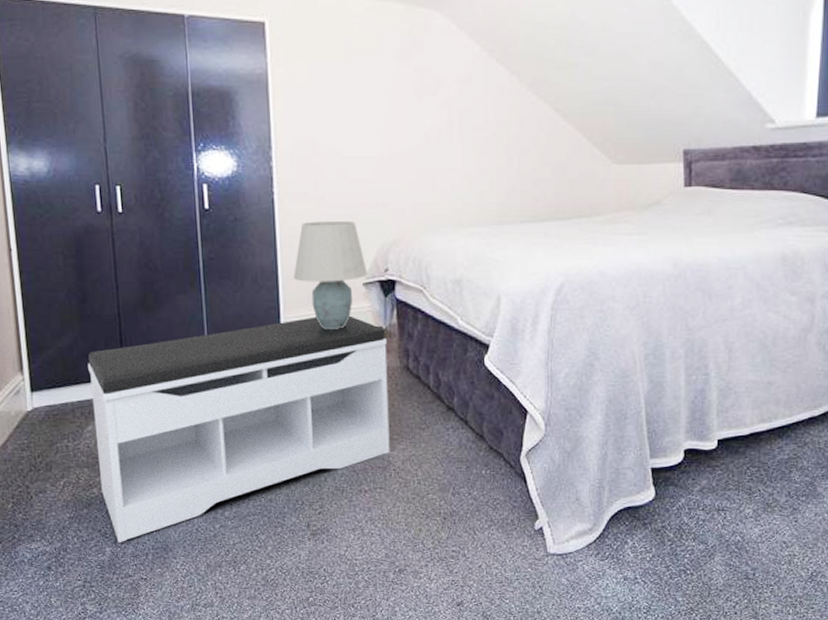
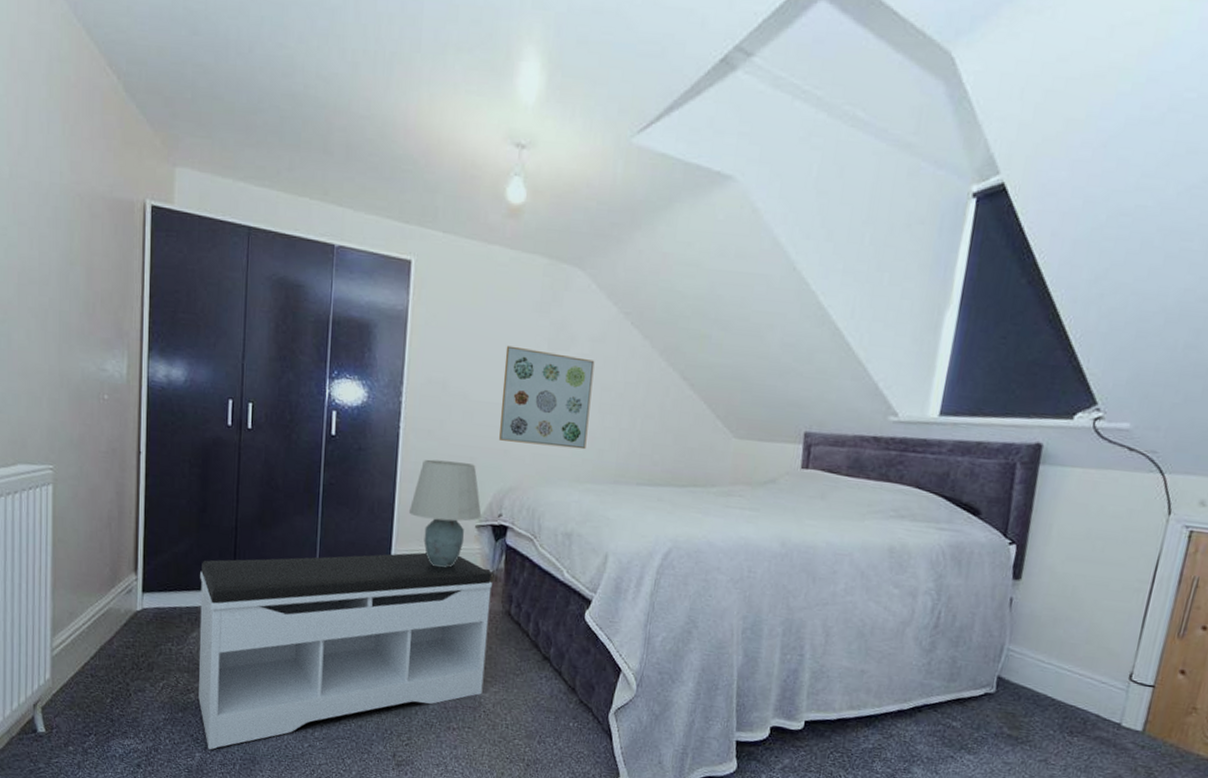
wall art: none [372,97,465,194] -> present [499,345,595,450]

